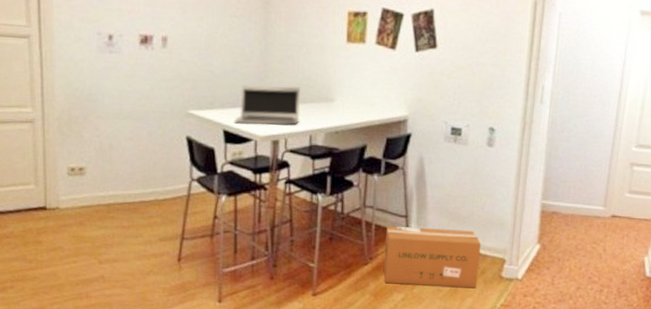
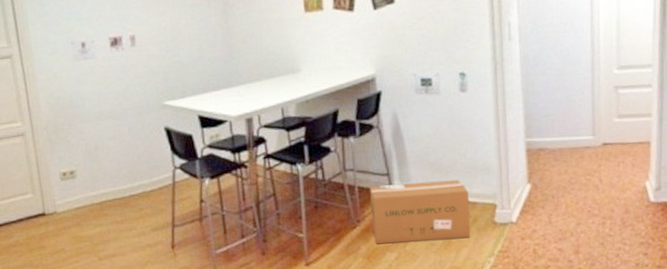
laptop: present [234,85,301,125] -> none [207,63,270,108]

